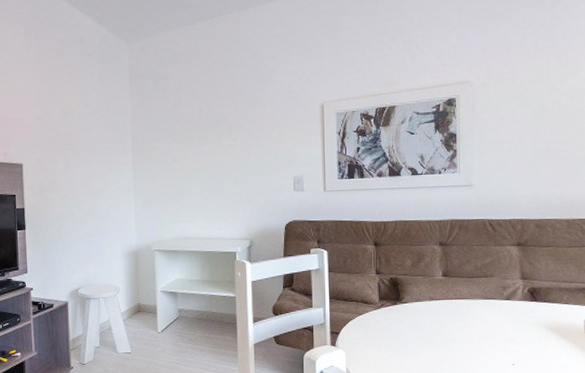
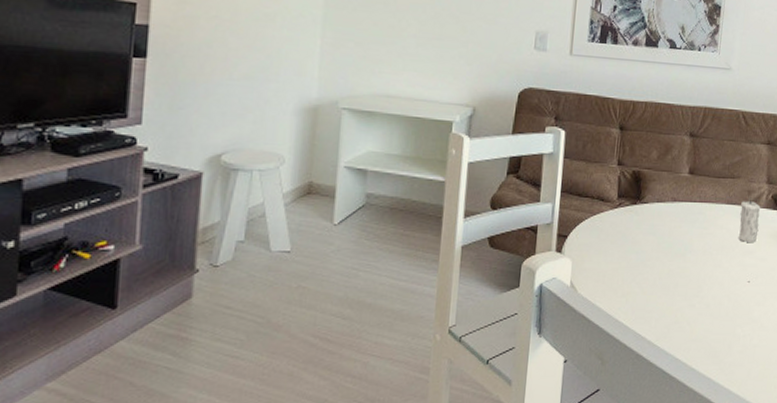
candle: none [497,291,518,332] -> present [739,196,761,243]

